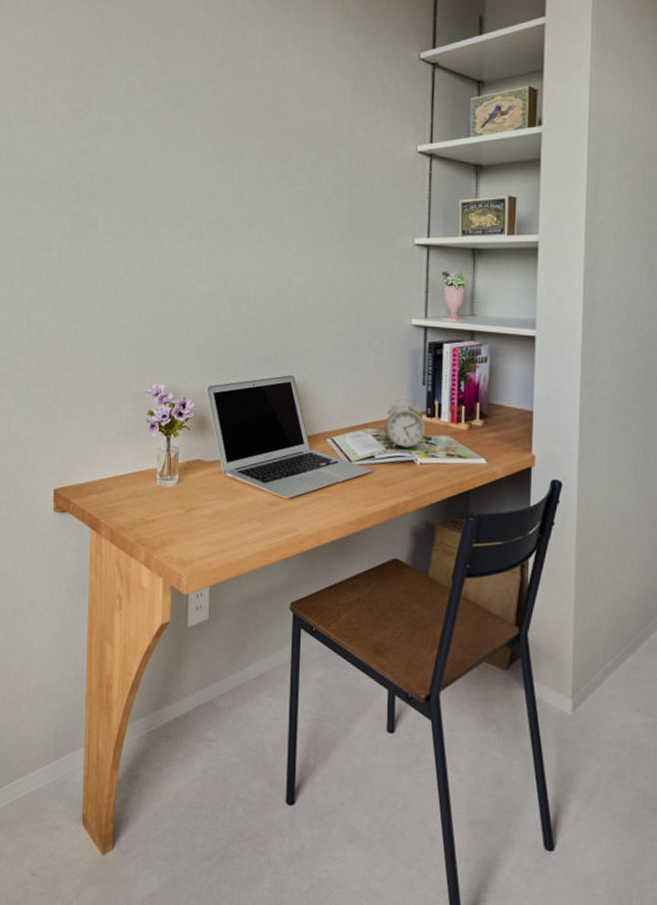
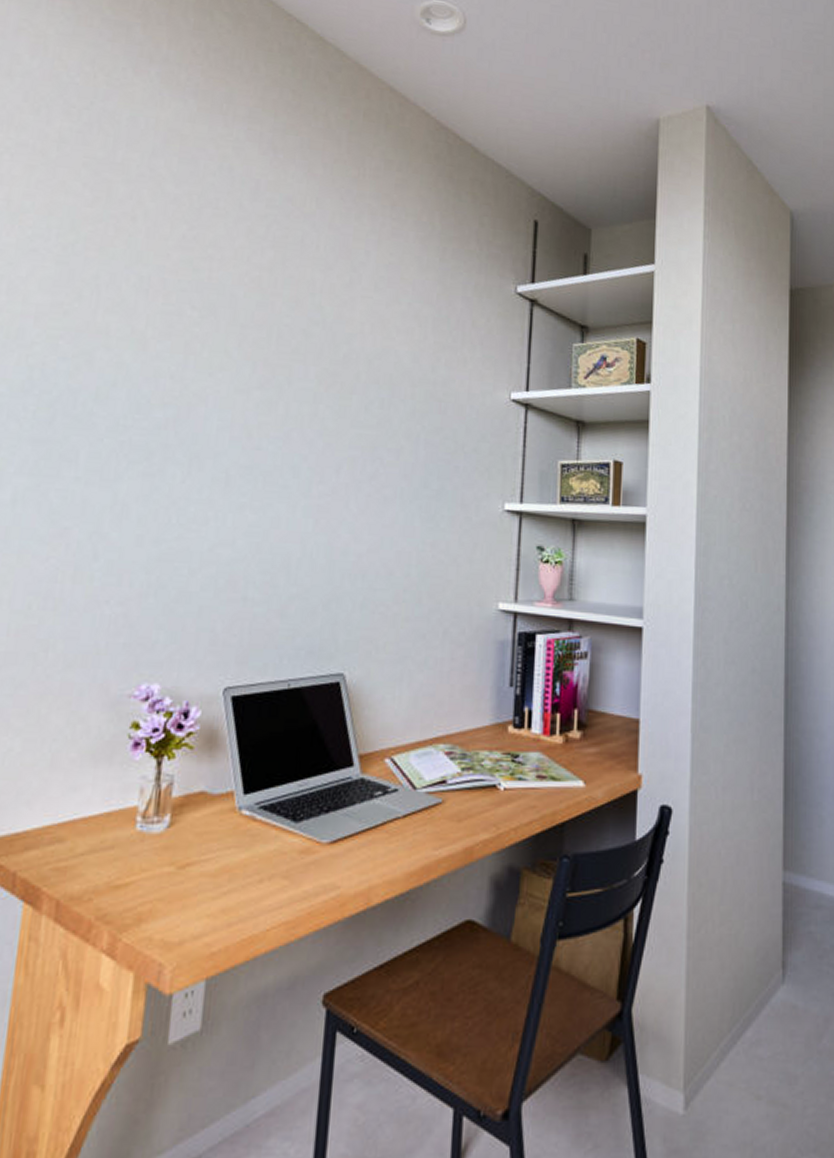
alarm clock: present [384,398,425,448] -> none [460,704,511,769]

